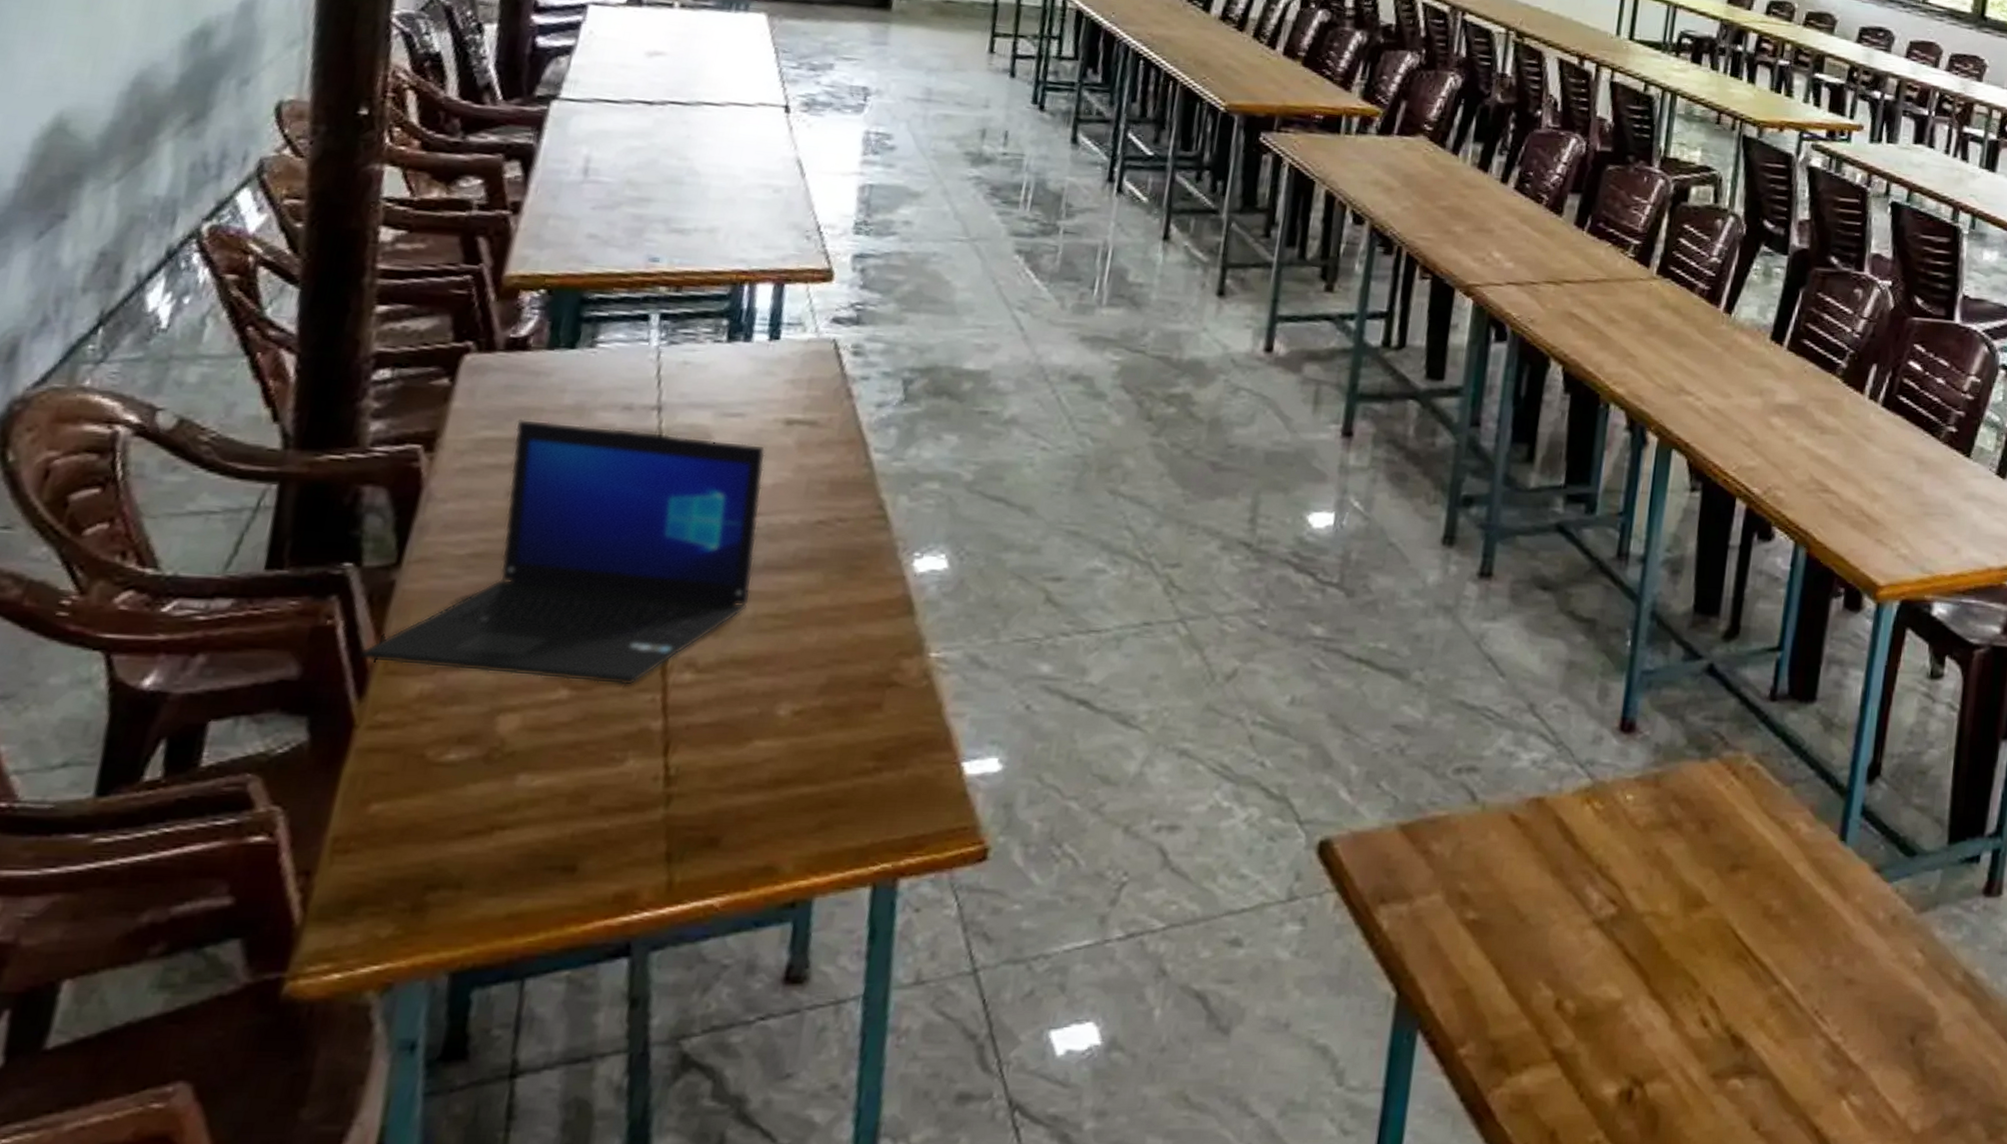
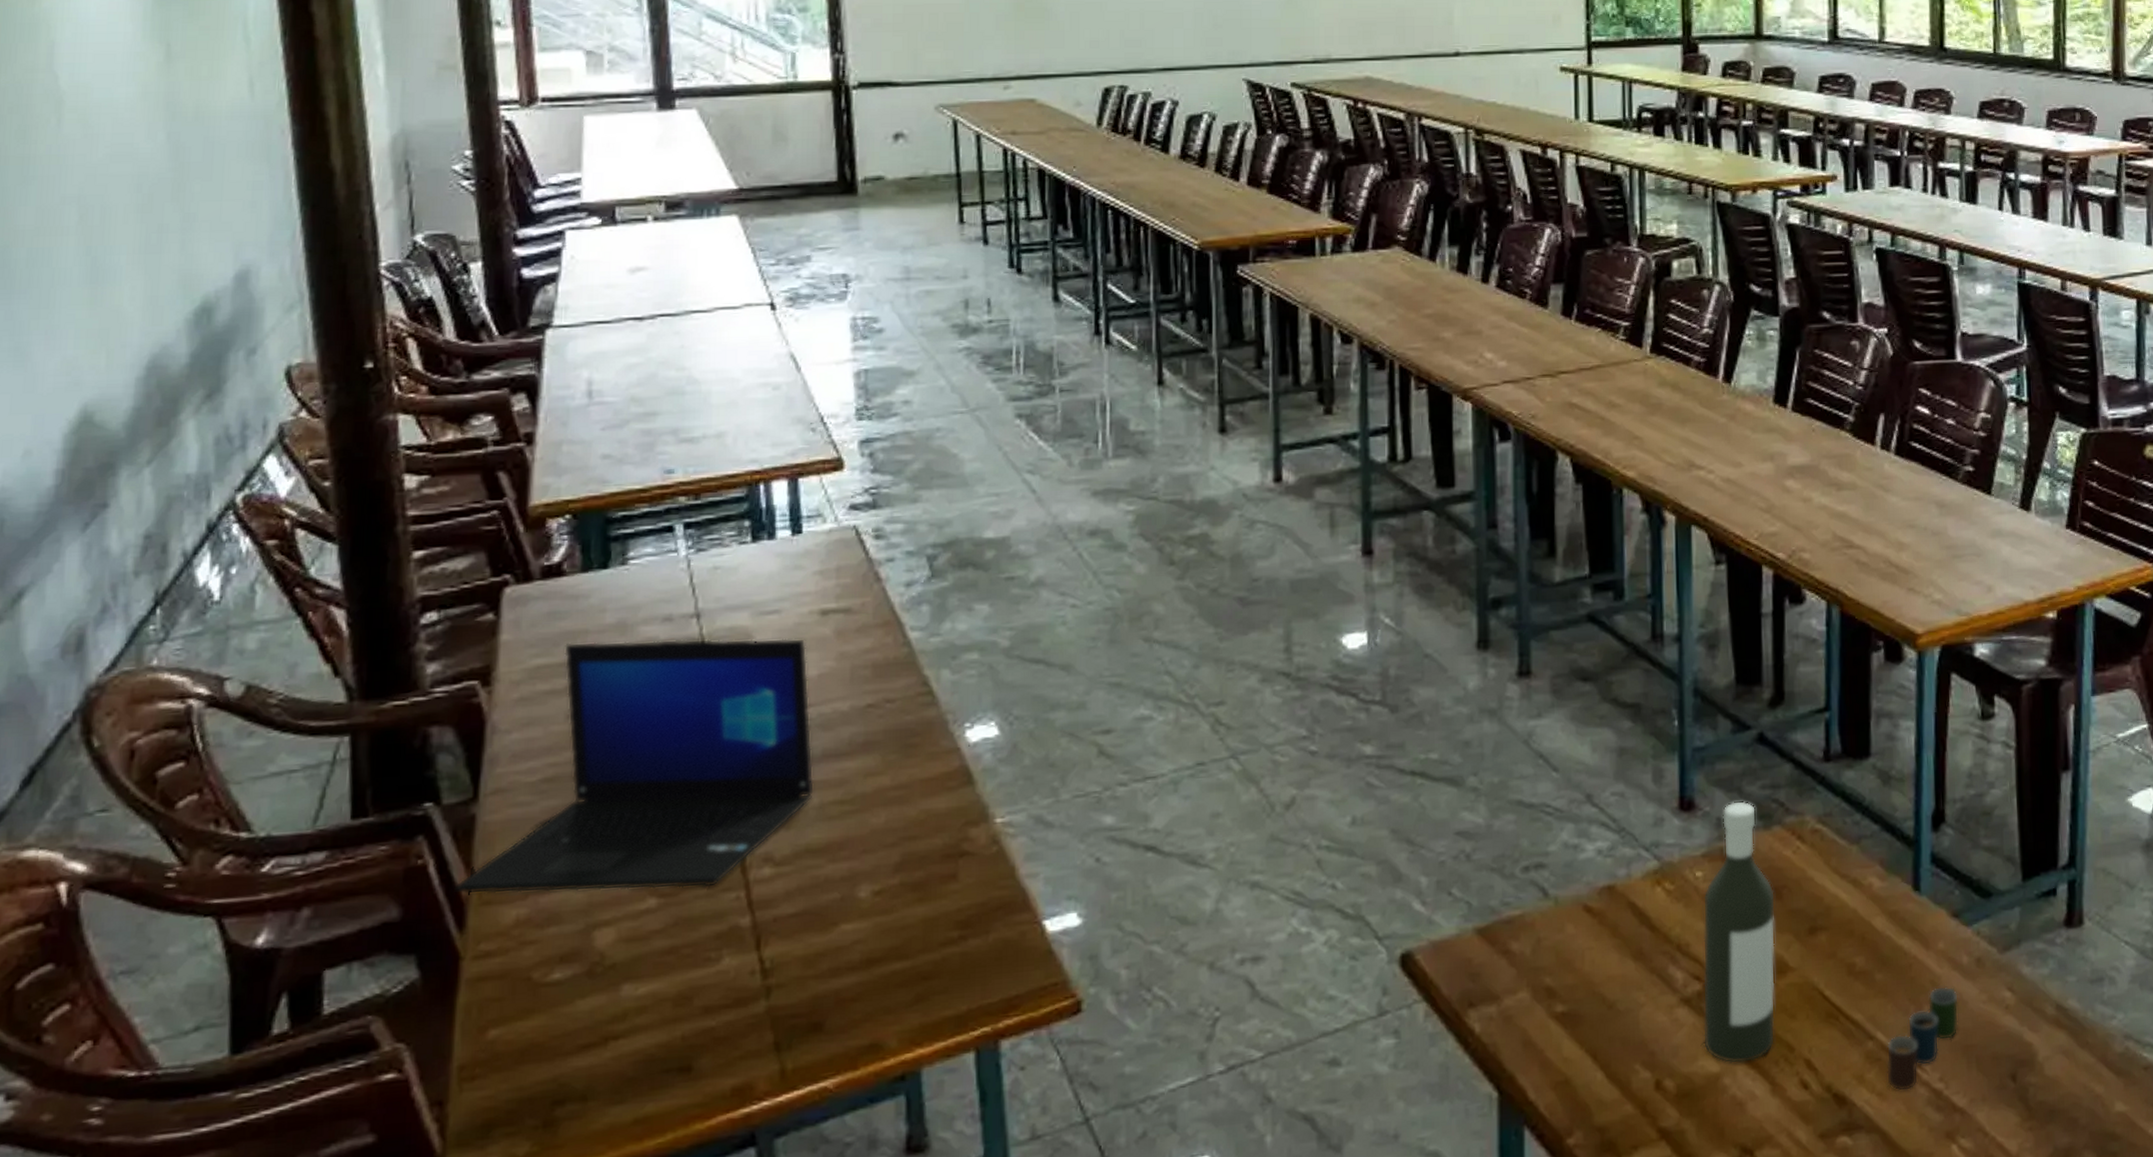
bottle: none [1610,728,1703,993] -> present [1703,800,1776,1064]
cup: none [1787,940,1869,1041] -> present [1886,986,1959,1092]

